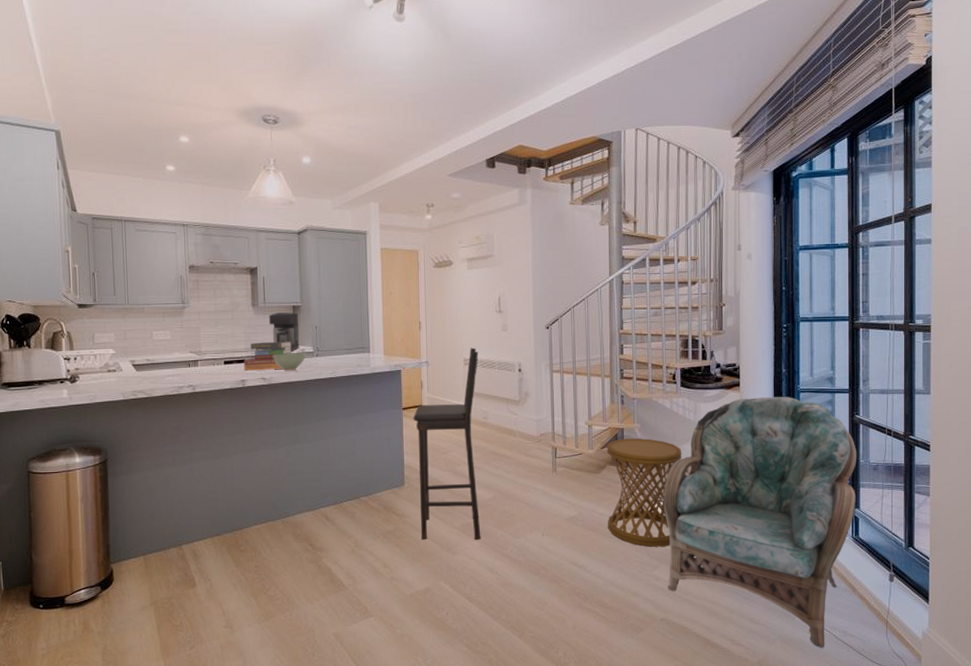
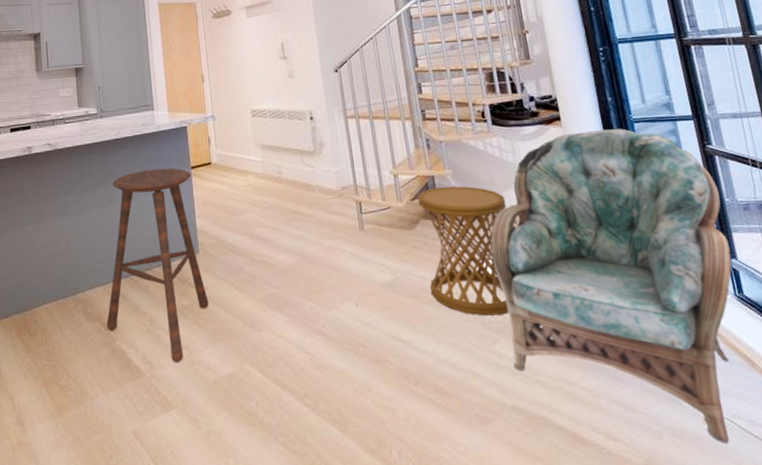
books: present [243,341,291,371] -> none [29,104,76,137]
coffee maker: present [269,312,300,352] -> none [53,74,84,115]
bowl: present [273,353,307,372] -> none [57,115,91,136]
bar stool: none [314,408,411,578] -> present [106,168,209,362]
bar stool: present [413,347,481,540] -> none [202,97,288,314]

